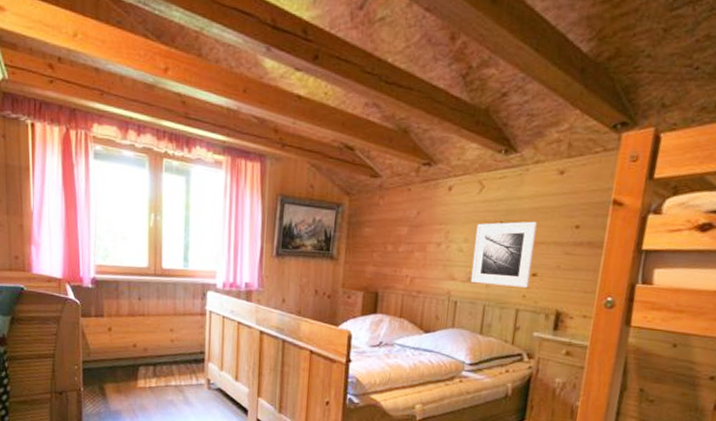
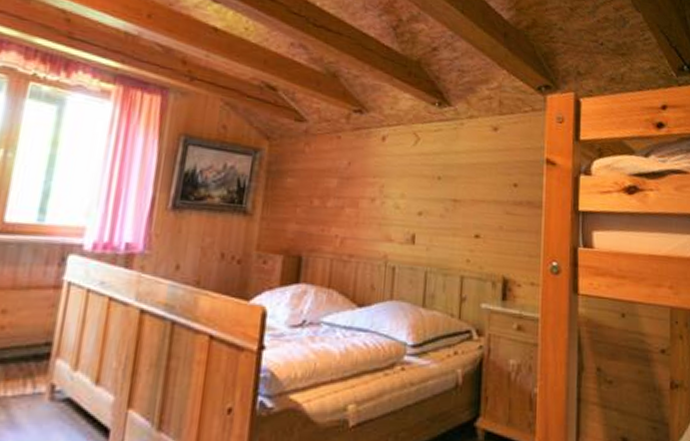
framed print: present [470,221,537,288] -> none [409,177,475,251]

